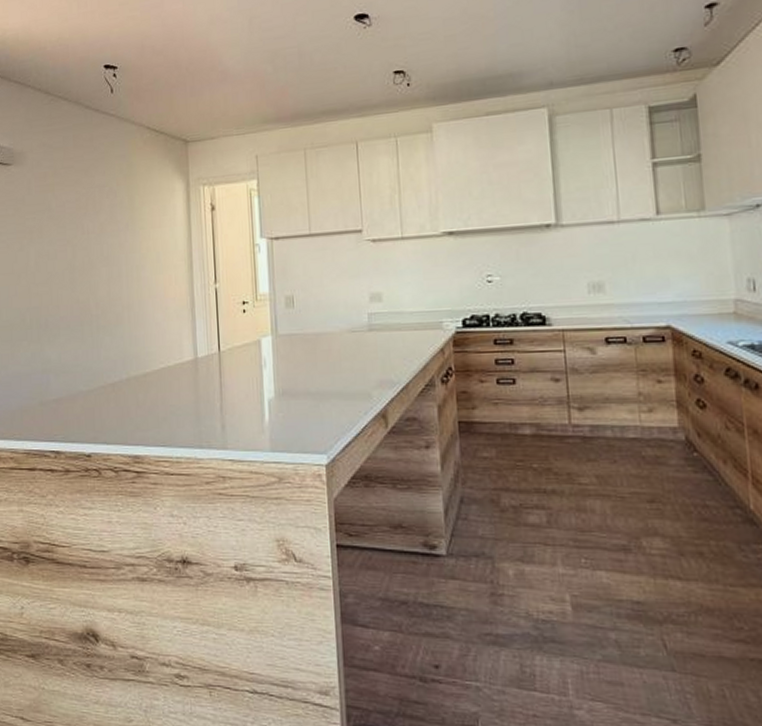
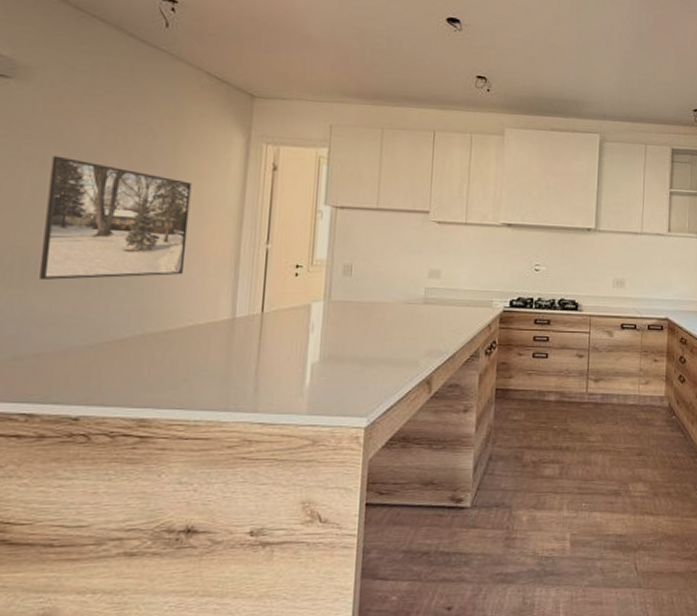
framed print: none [46,225,152,335] -> present [40,155,192,281]

